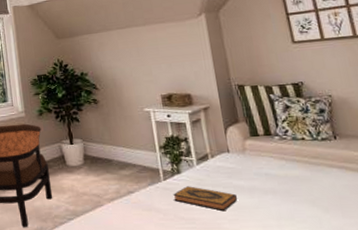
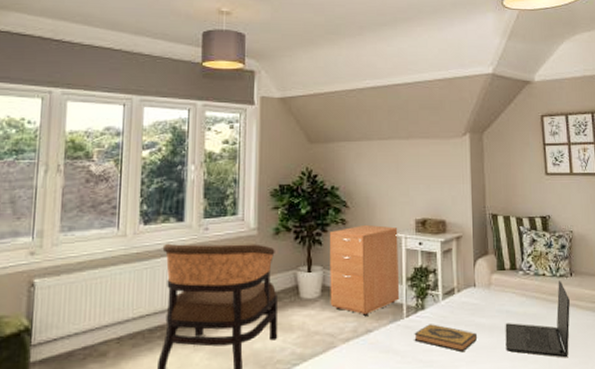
drawer unit: none [85,102,156,179] -> present [330,224,400,316]
laptop: none [265,144,342,219] -> present [505,281,570,358]

